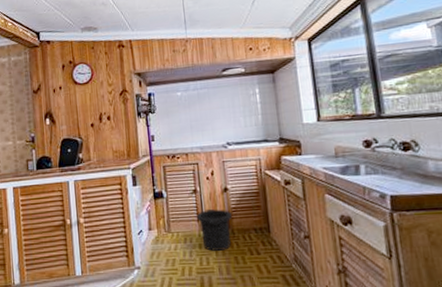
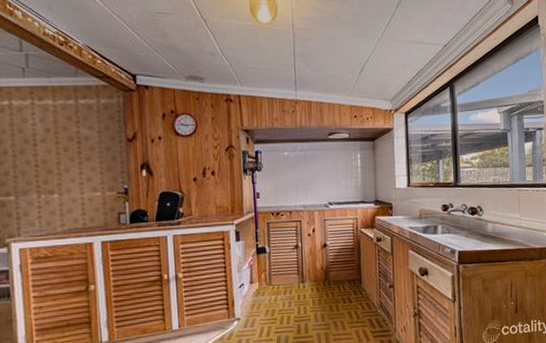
trash can: present [197,209,232,251] -> none [297,263,329,301]

